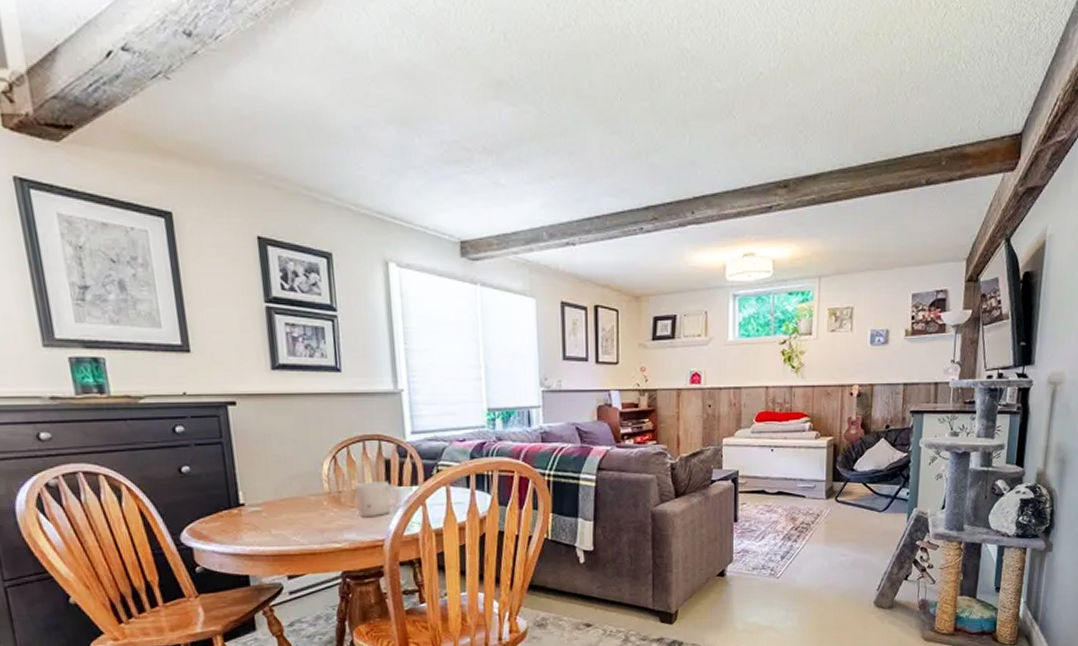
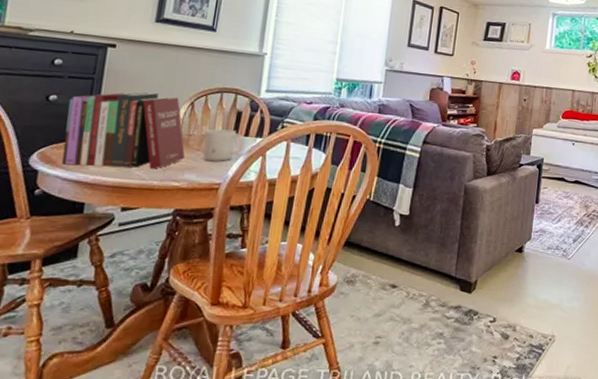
books: none [203,451,341,539] -> present [62,92,185,169]

